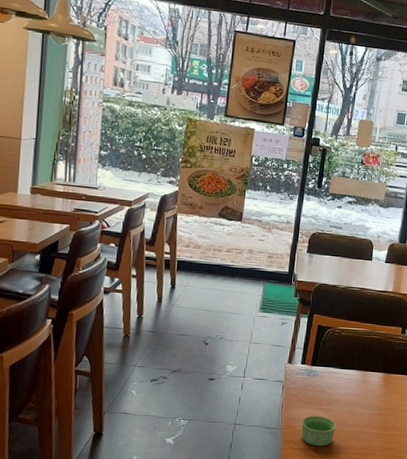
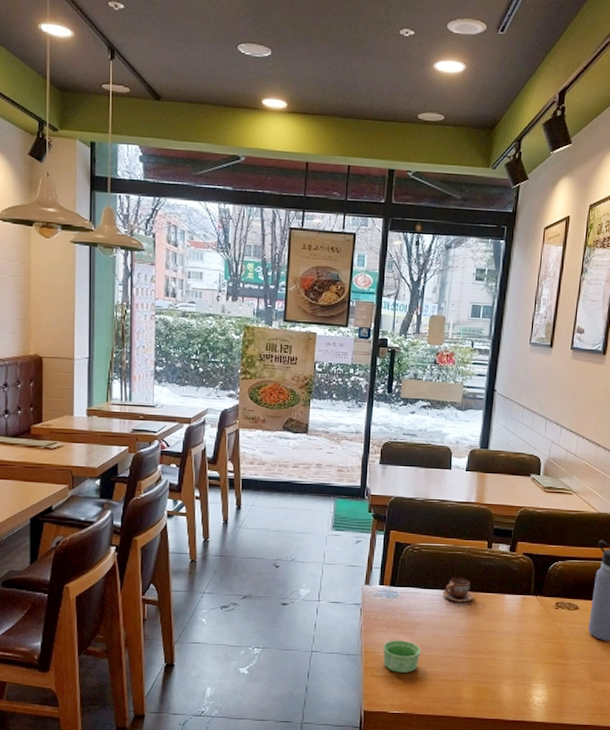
cup: none [358,359,387,383] -> present [442,577,474,603]

